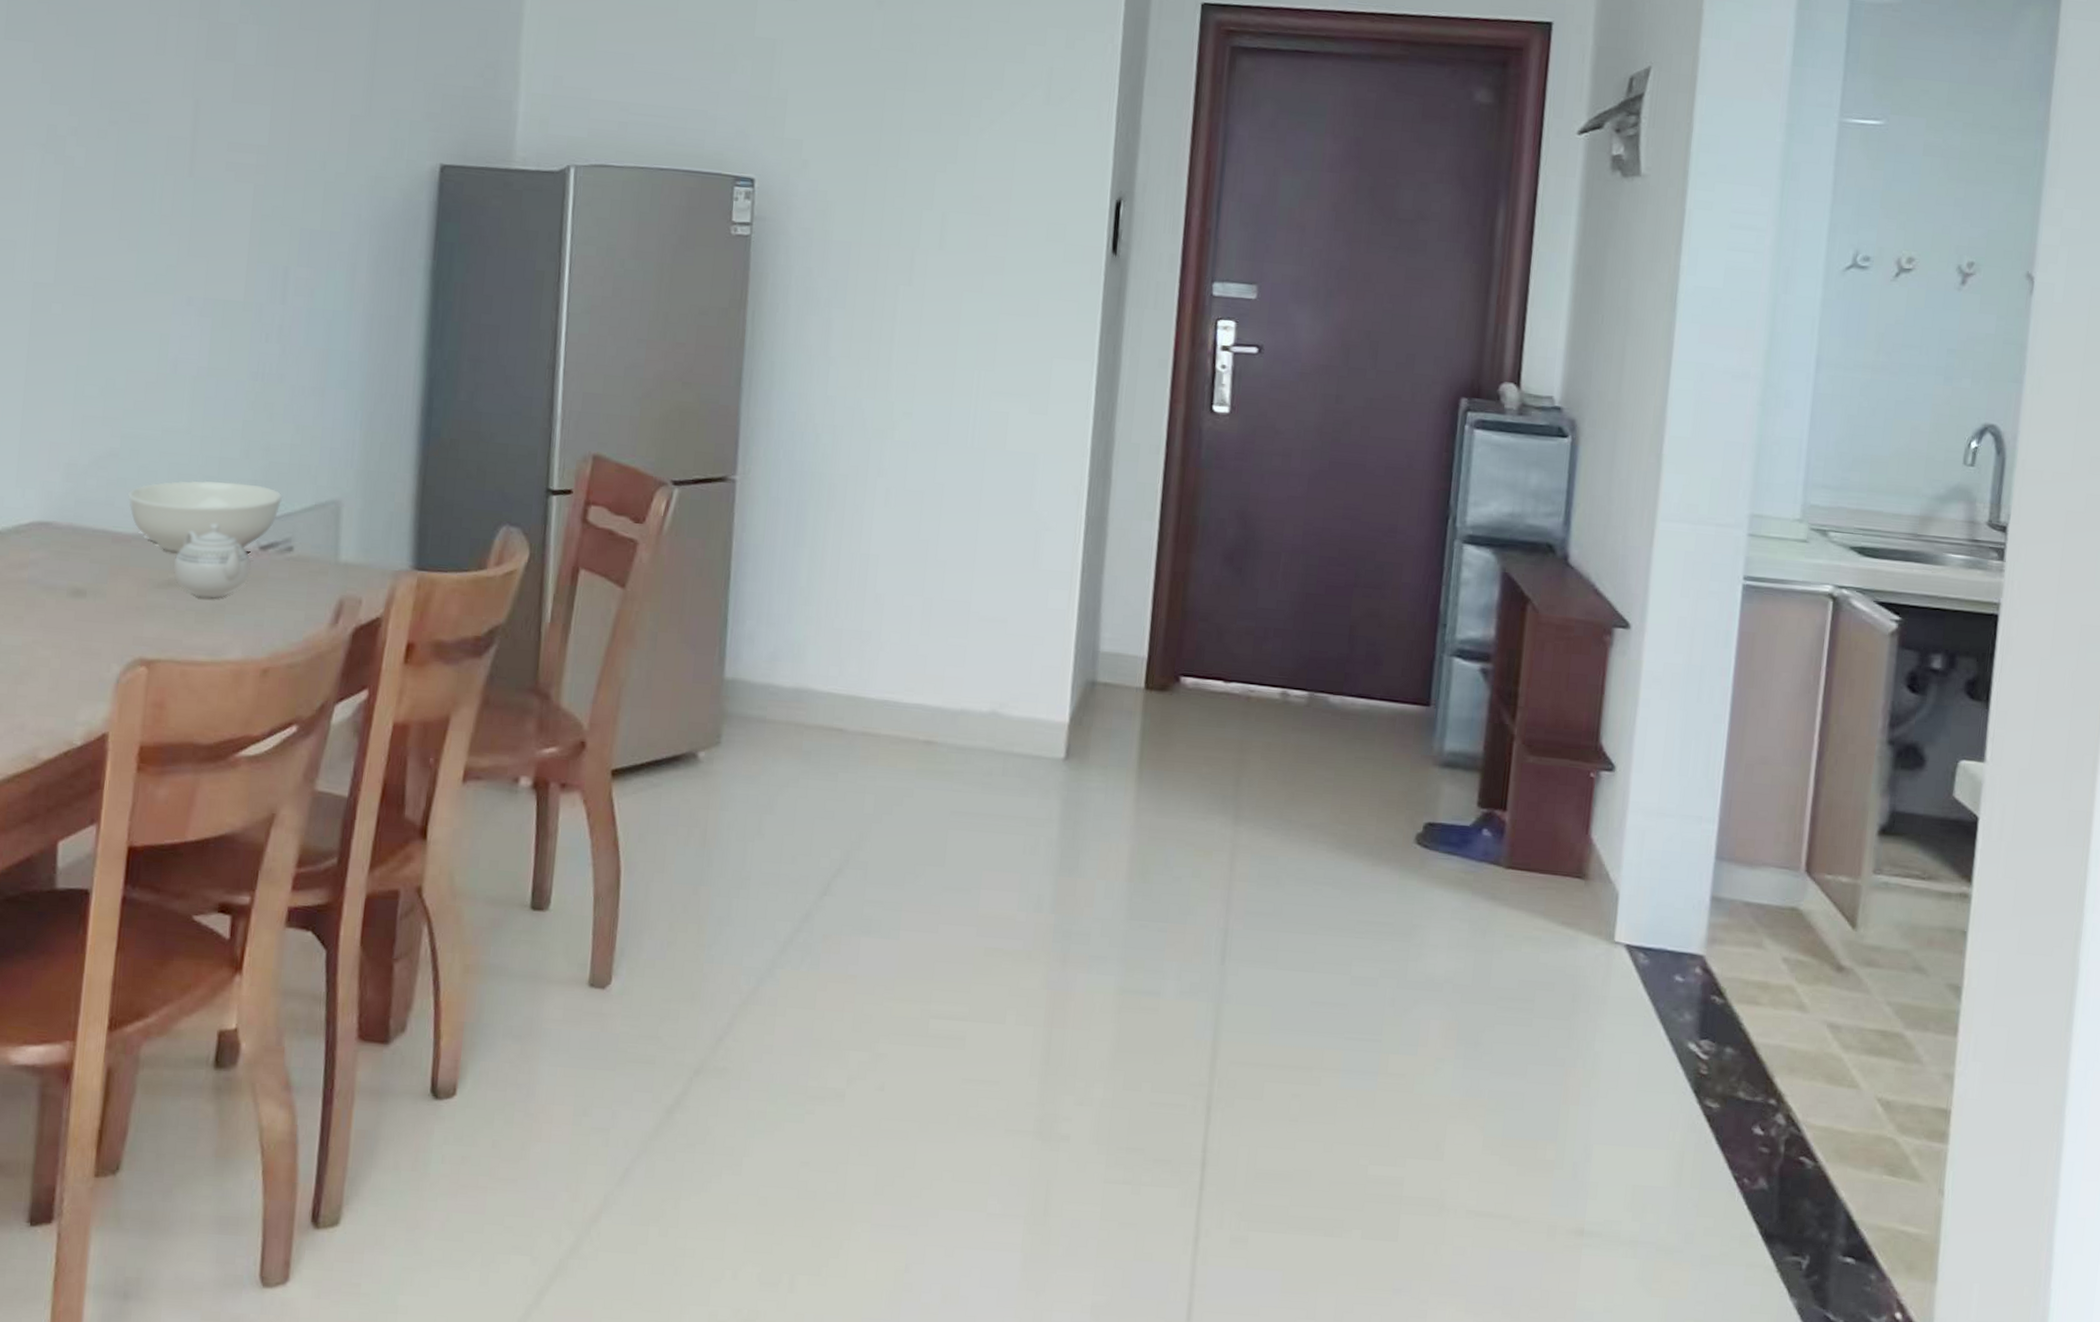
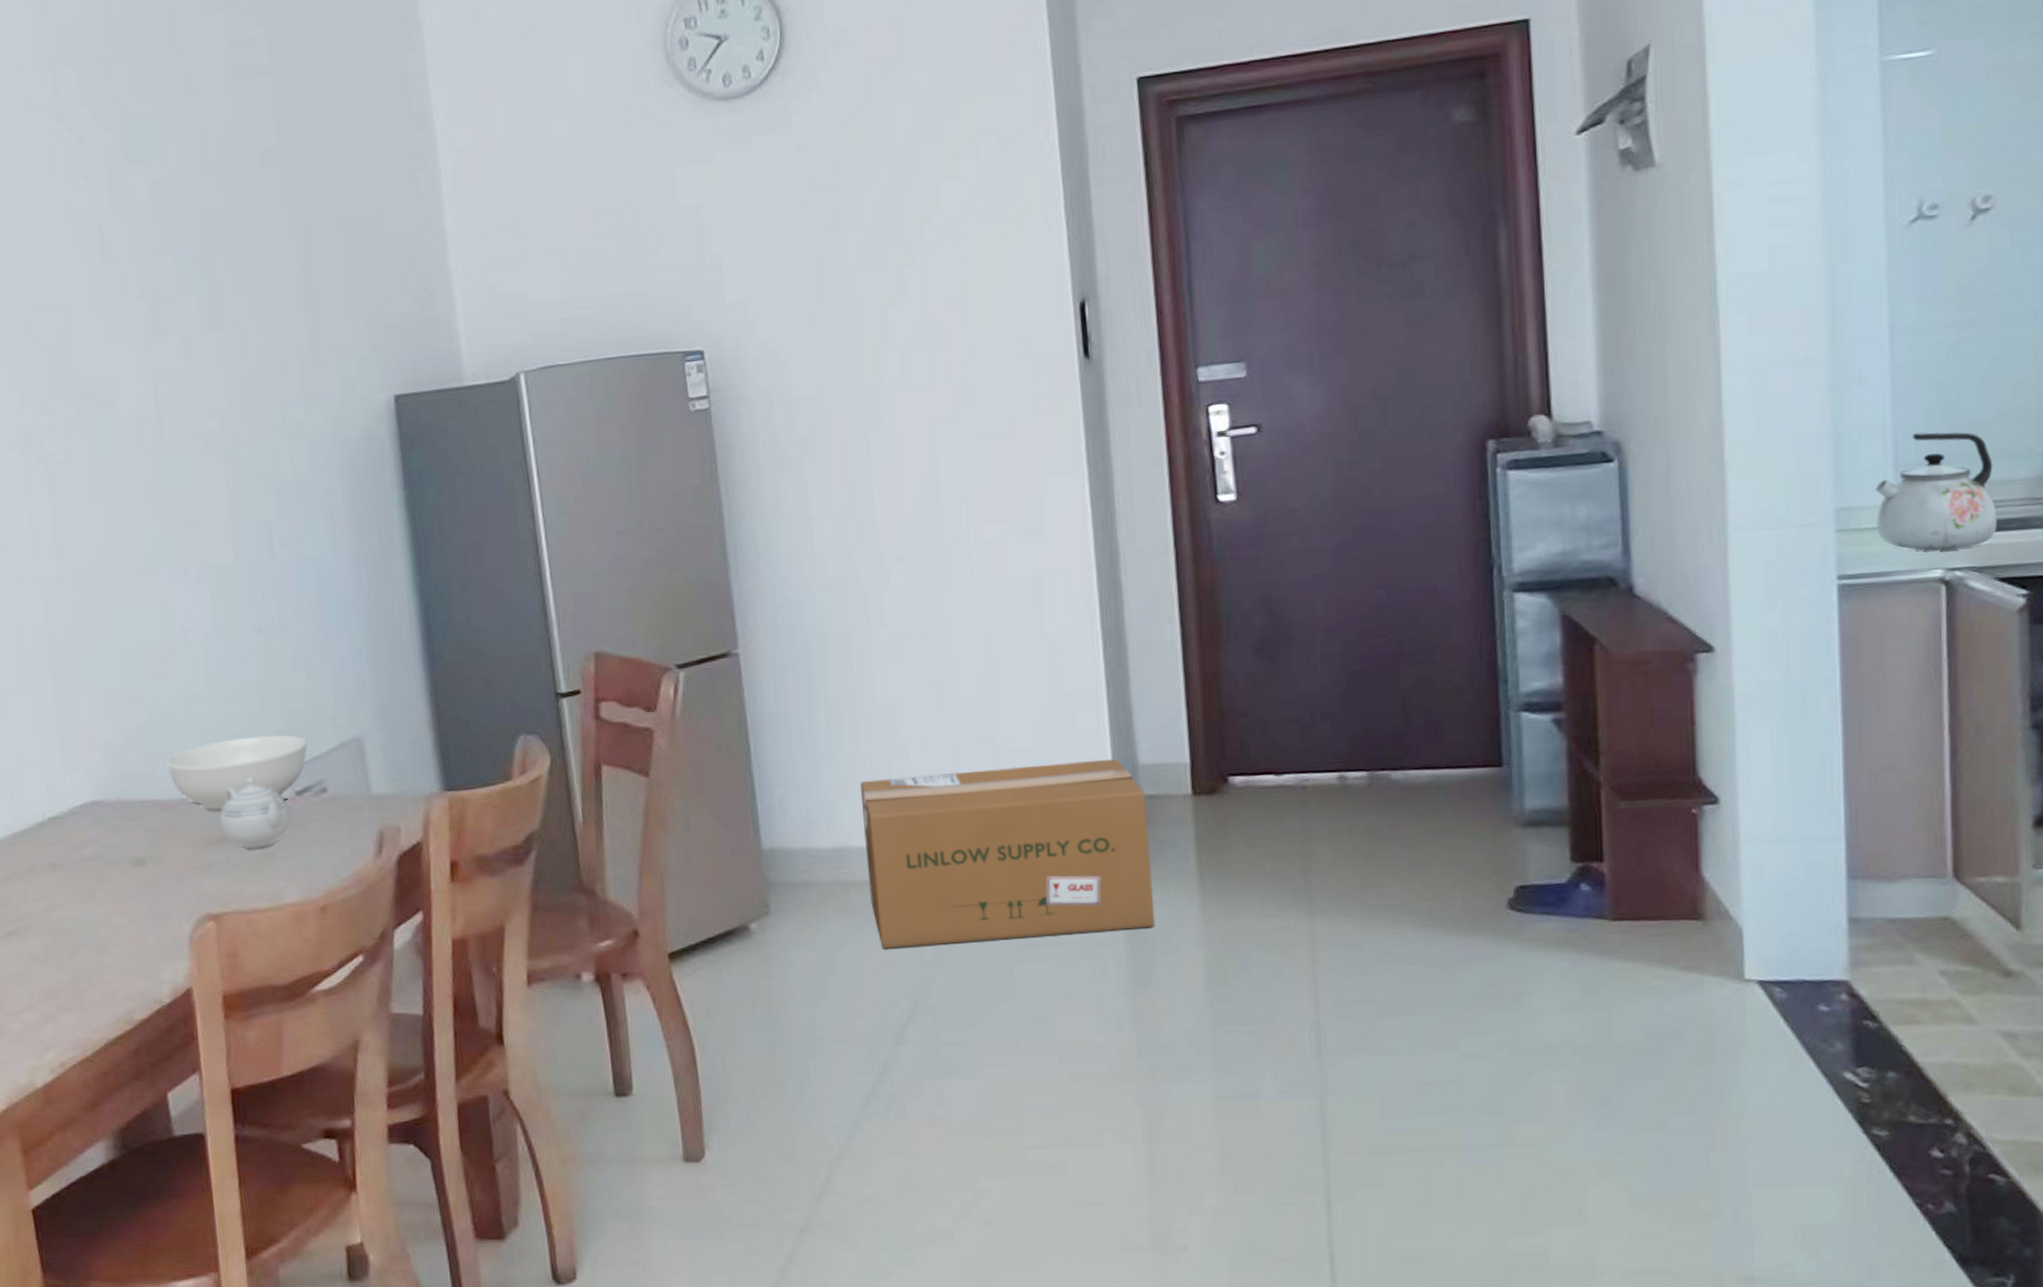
box: none [821,625,1101,813] -> present [860,758,1154,949]
kettle: none [1782,458,1886,570] -> present [1875,432,1998,551]

